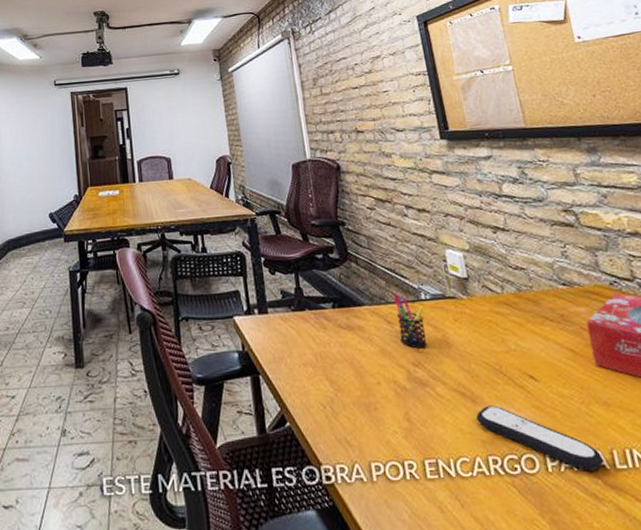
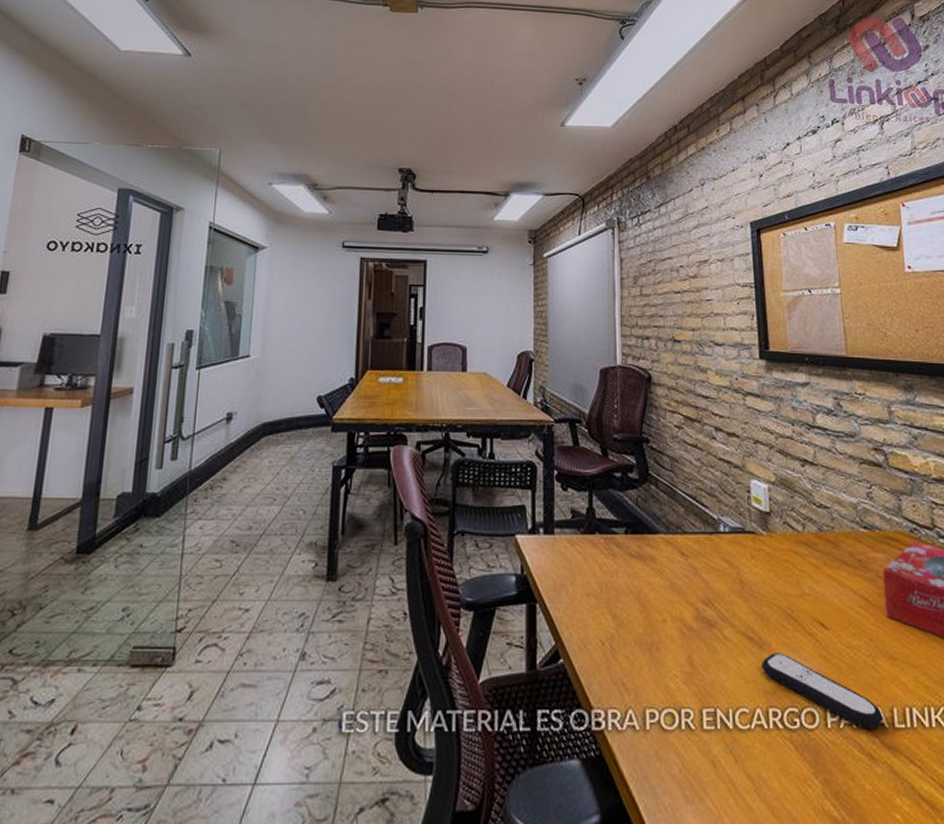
pen holder: present [393,294,428,349] -> none [691,524,722,586]

